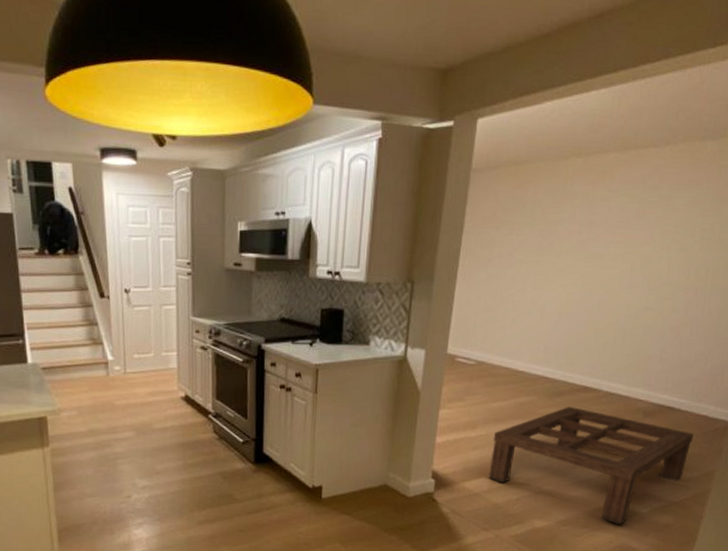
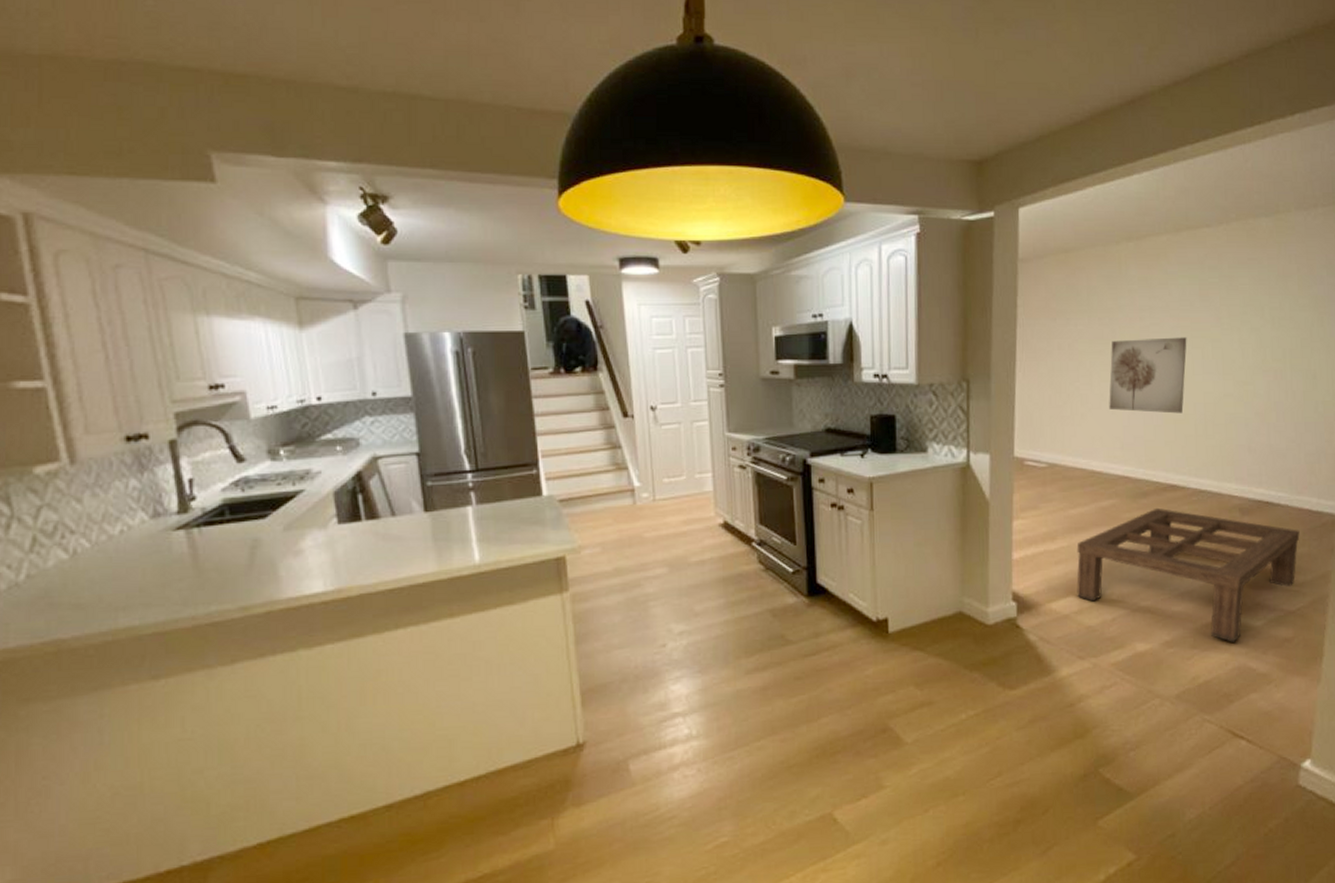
wall art: none [538,252,619,323] -> present [1109,337,1187,414]

